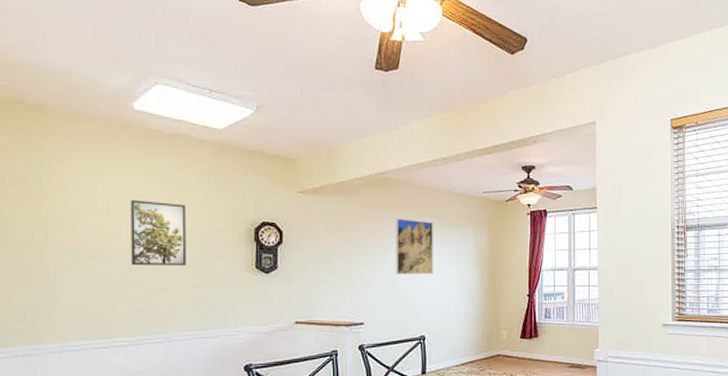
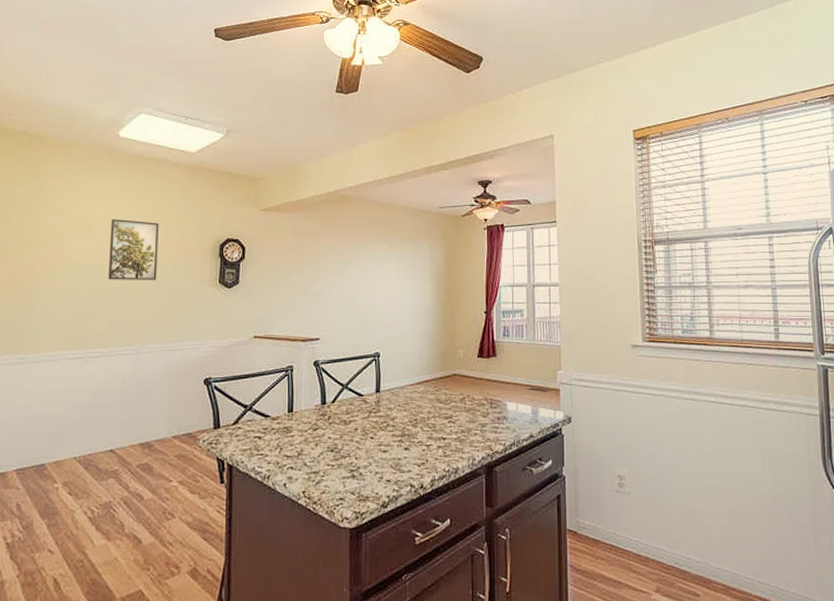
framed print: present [395,219,434,274] -> none [351,234,389,290]

